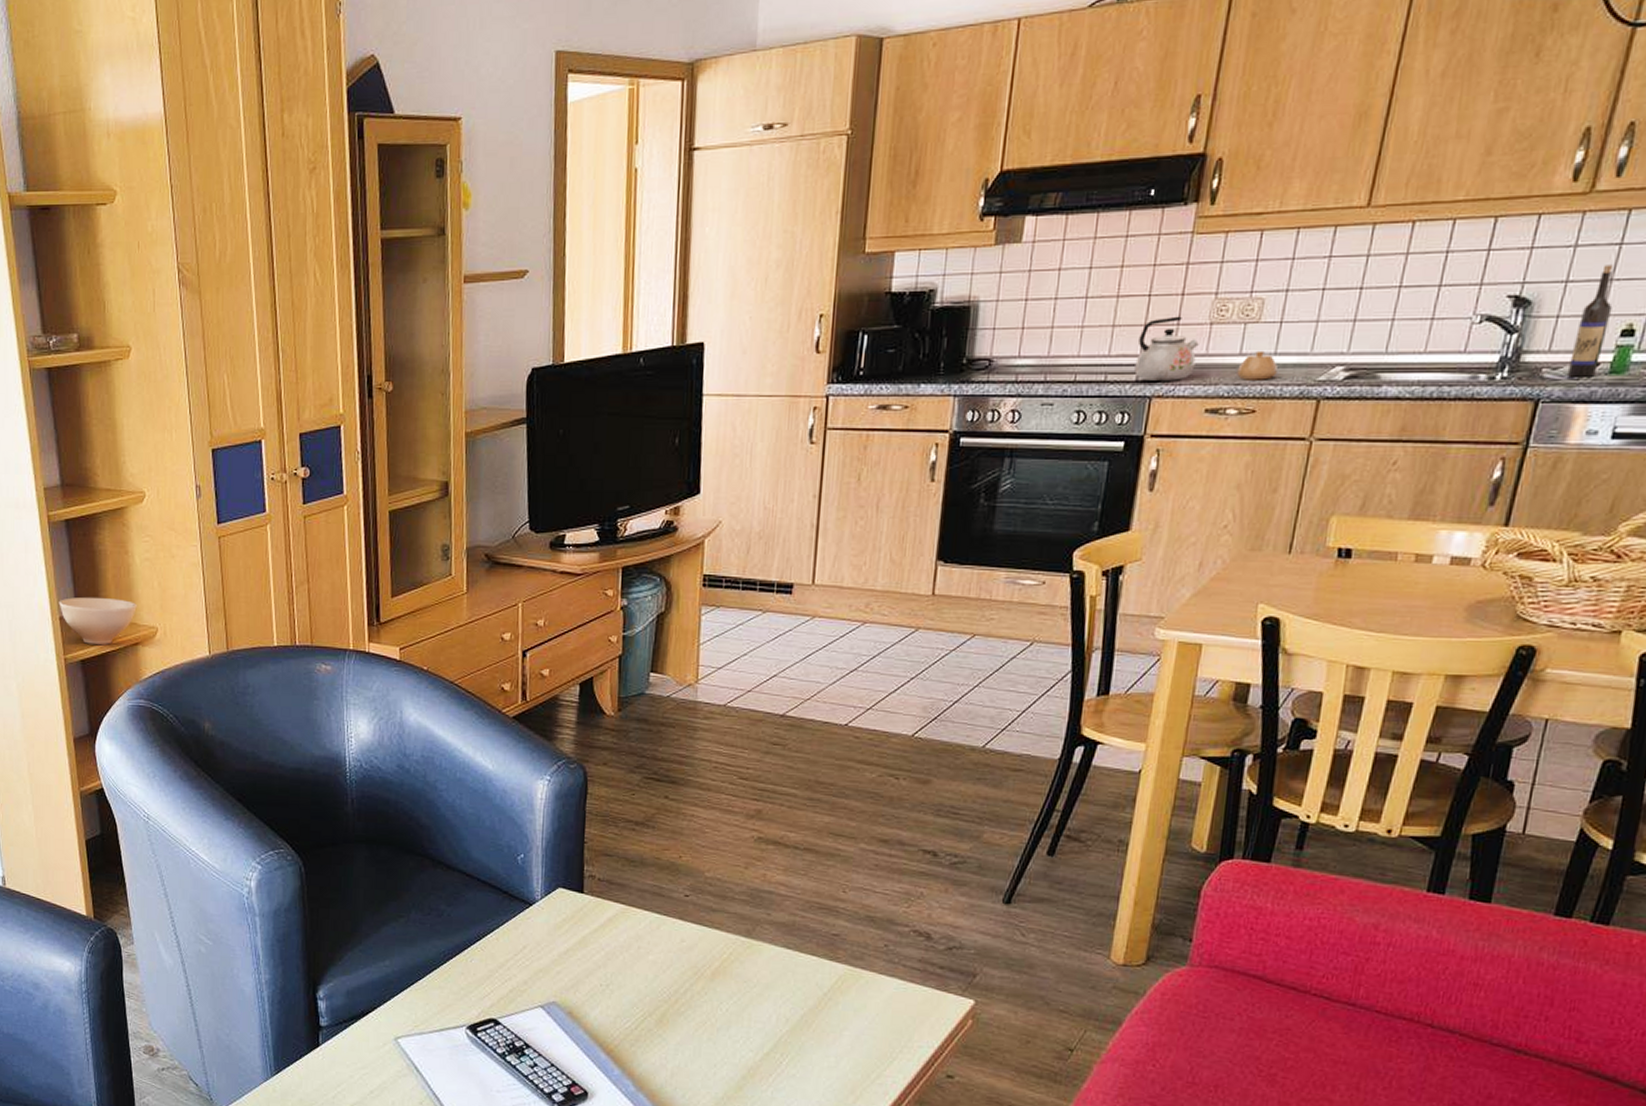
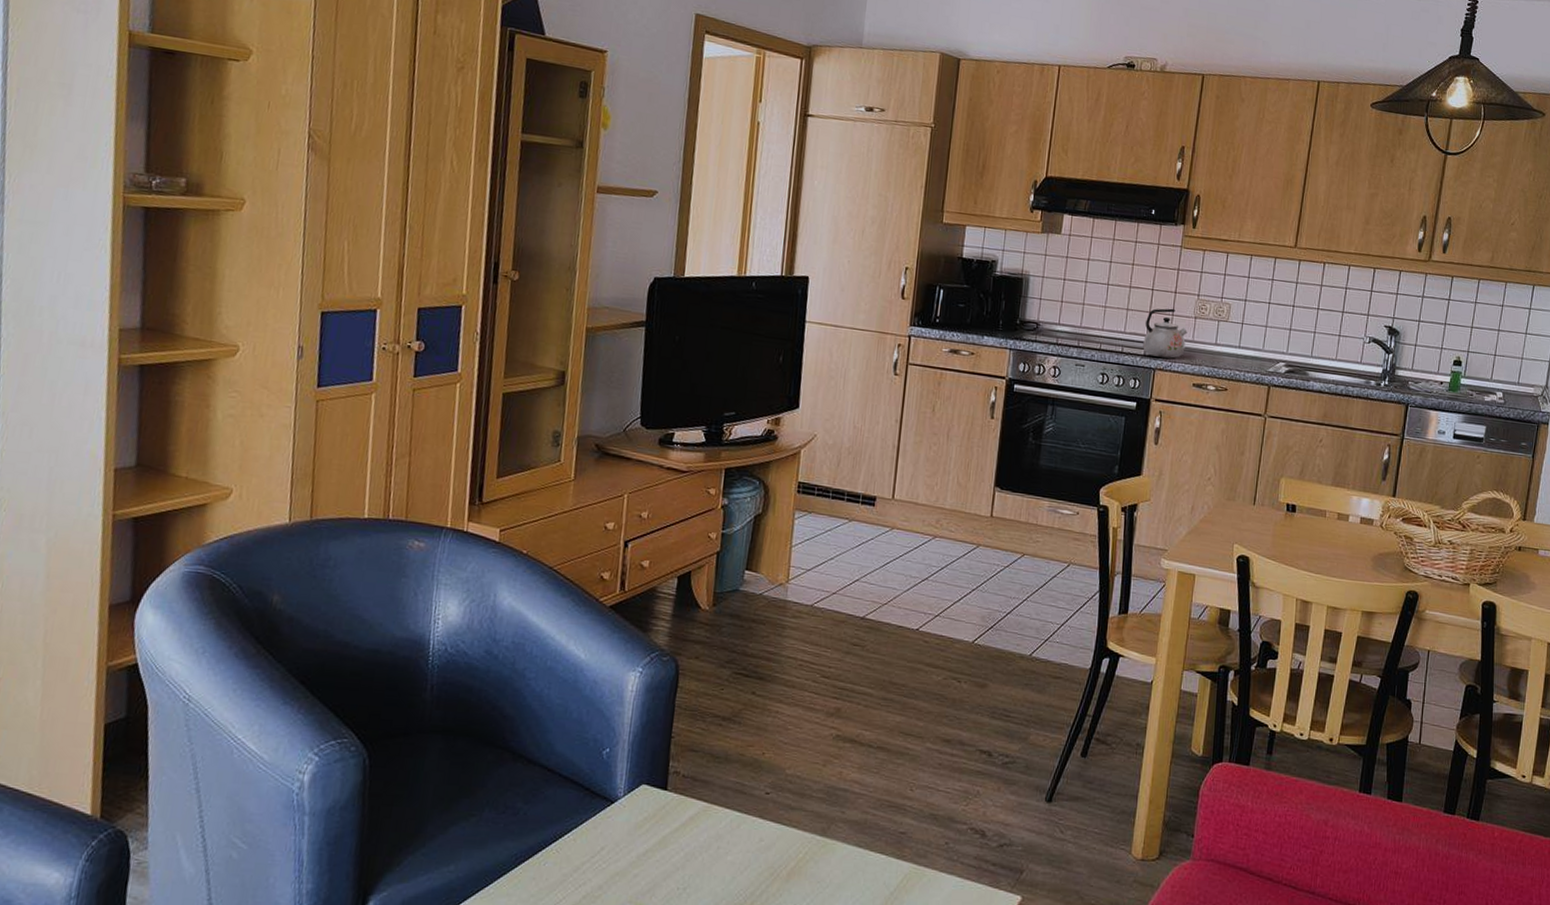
bowl: present [59,597,138,644] -> none [116,448,213,503]
sugar bowl: present [1237,350,1278,380] -> none [1214,343,1241,367]
wine bottle: present [1566,265,1613,377] -> none [1423,313,1447,392]

